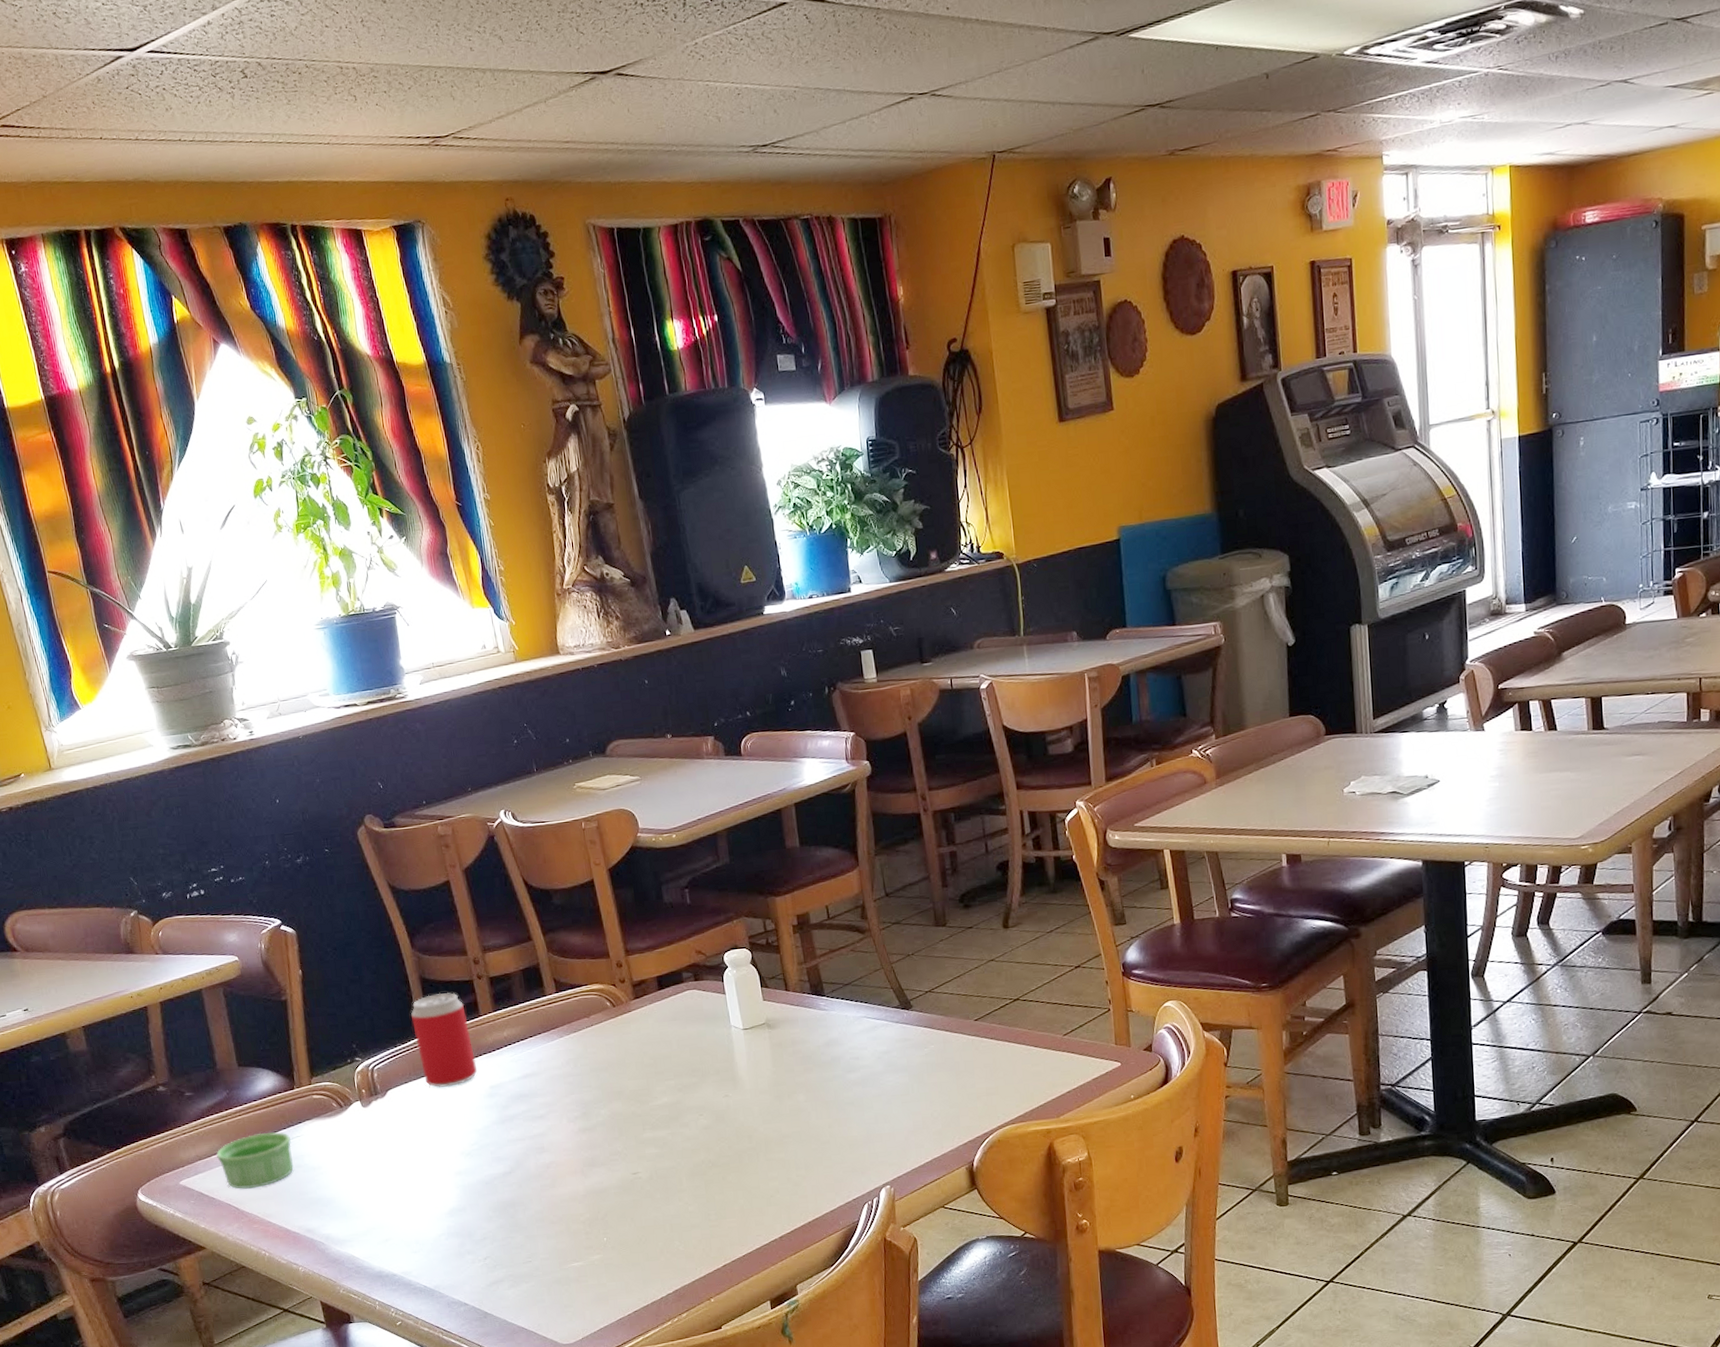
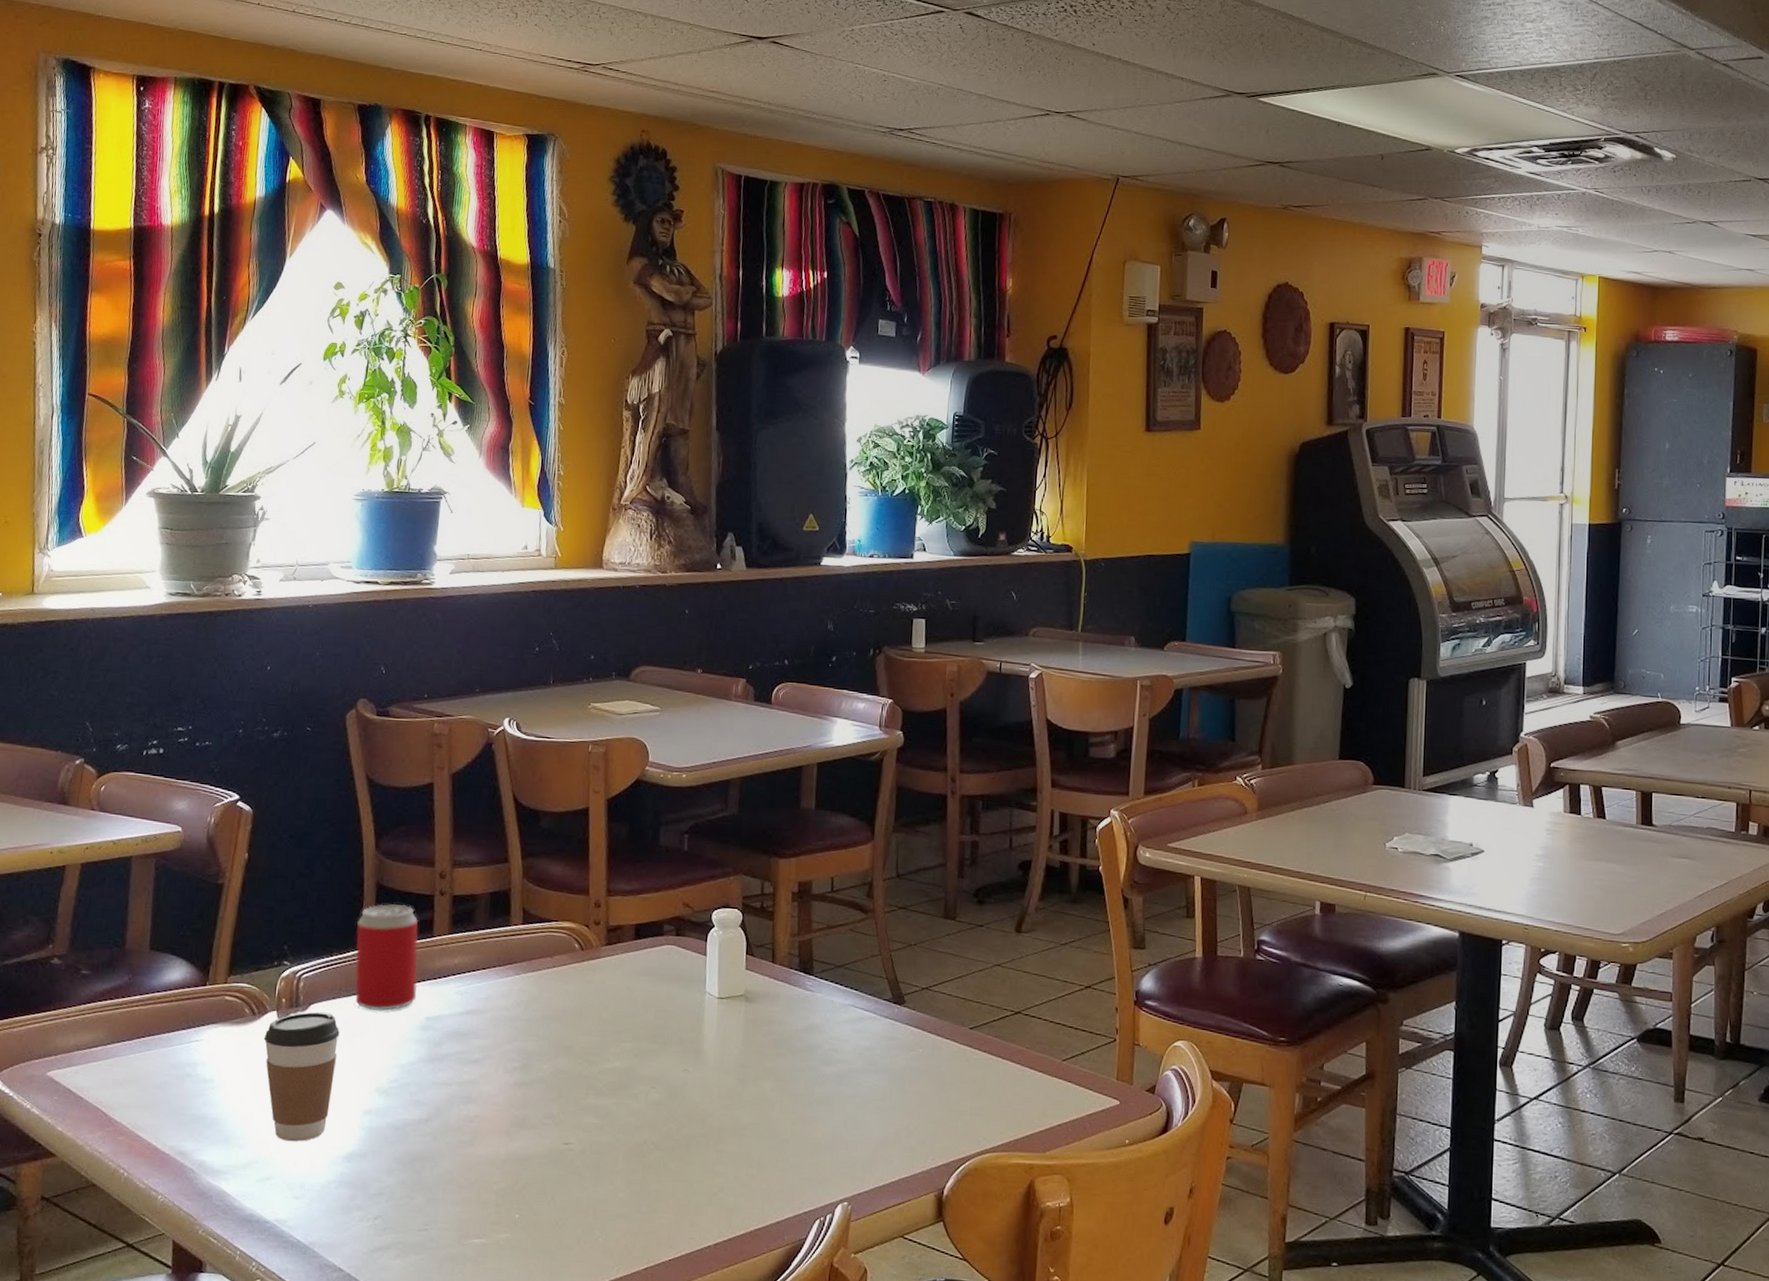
ramekin: present [216,1131,294,1189] -> none [98,1029,188,1093]
coffee cup: none [354,1096,425,1208] -> present [263,1012,340,1142]

